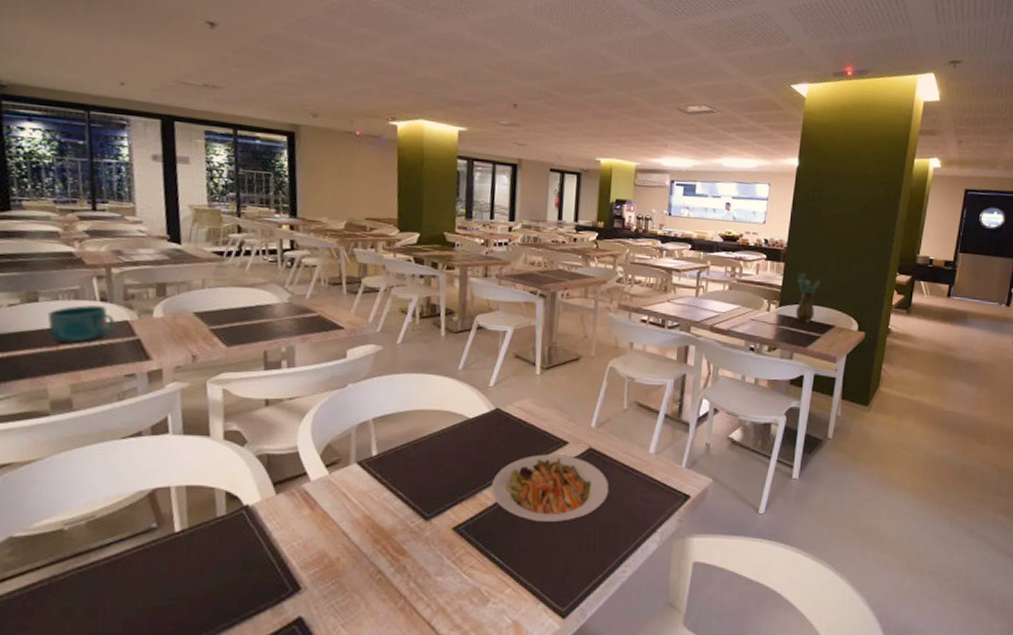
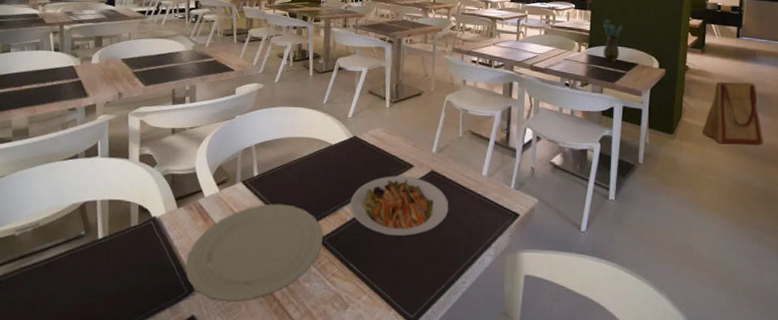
cup: present [47,305,115,343] -> none [15,54,64,84]
plate: none [288,488,459,601] -> present [185,204,323,302]
shopping bag: none [901,347,967,418] -> present [703,82,764,146]

